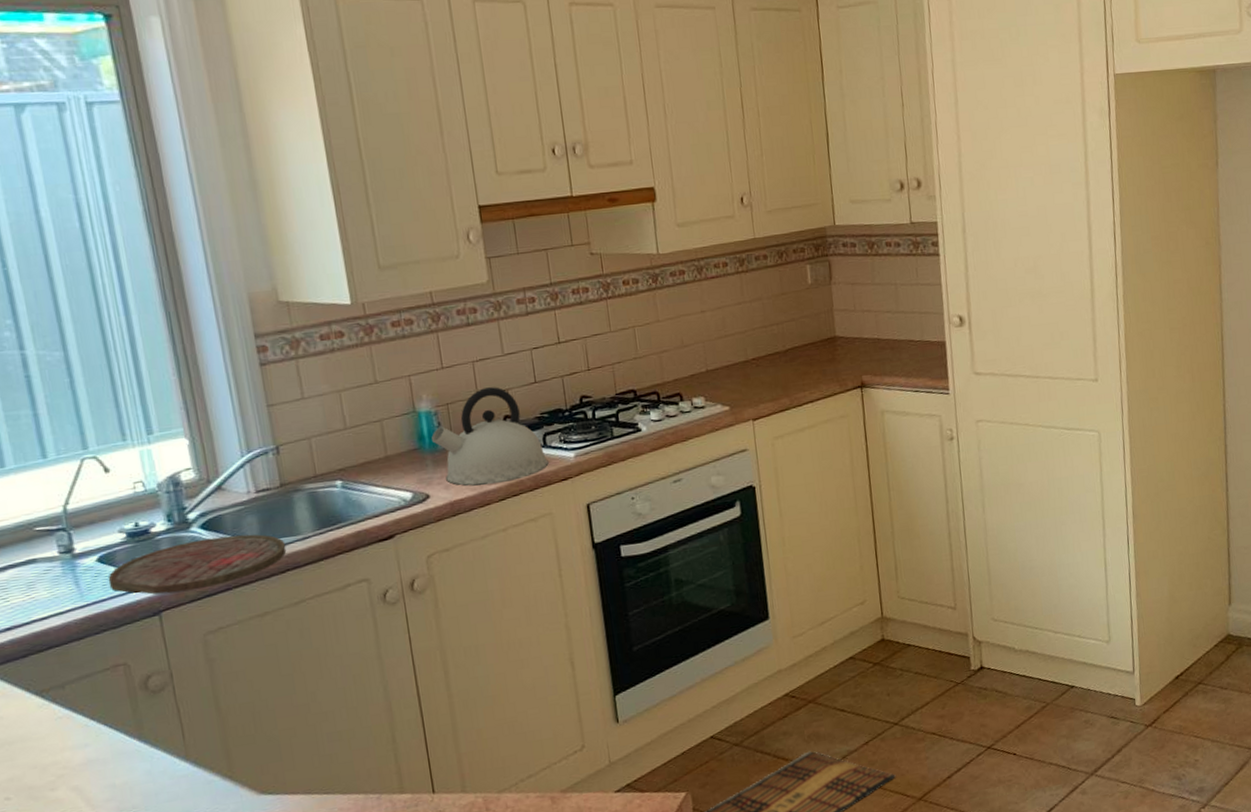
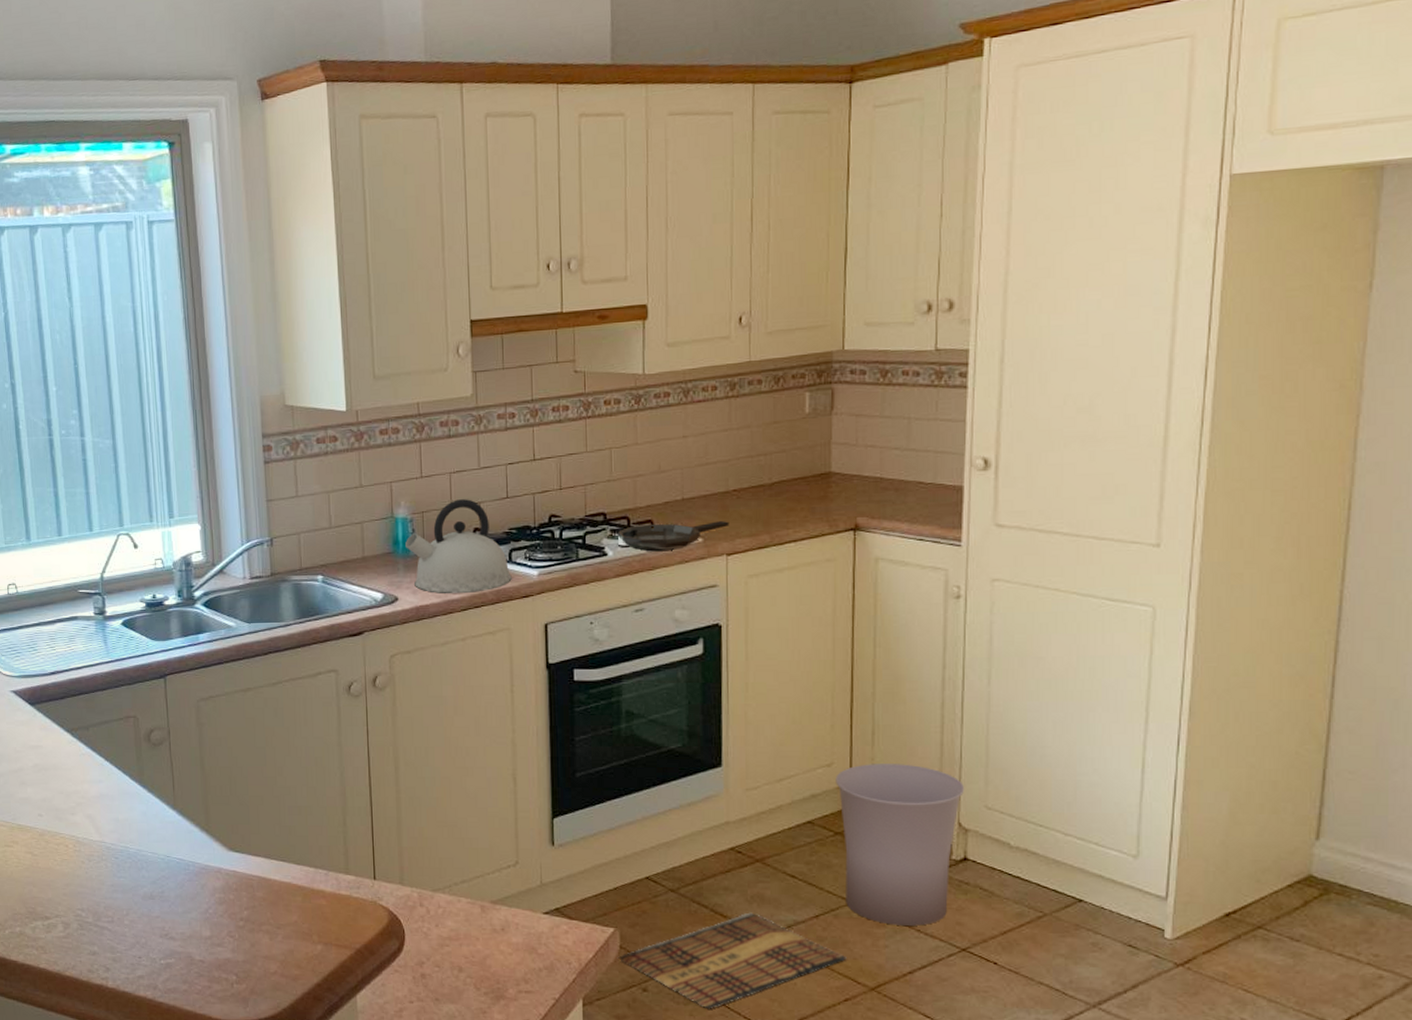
cutting board: present [108,534,287,596] -> none [128,615,271,661]
frying pan: none [649,388,752,424] -> present [618,521,730,552]
waste bin: none [869,591,975,738] -> present [835,764,965,926]

